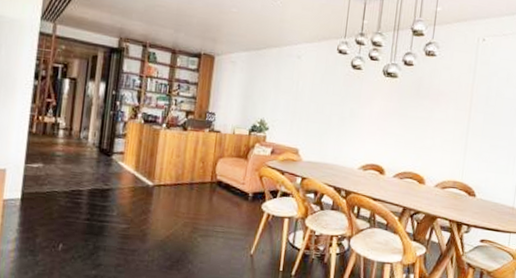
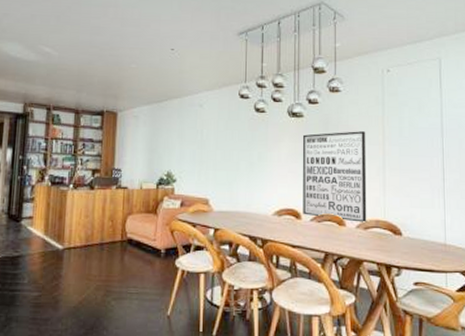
wall art: none [387,94,455,183] -> present [302,131,367,222]

